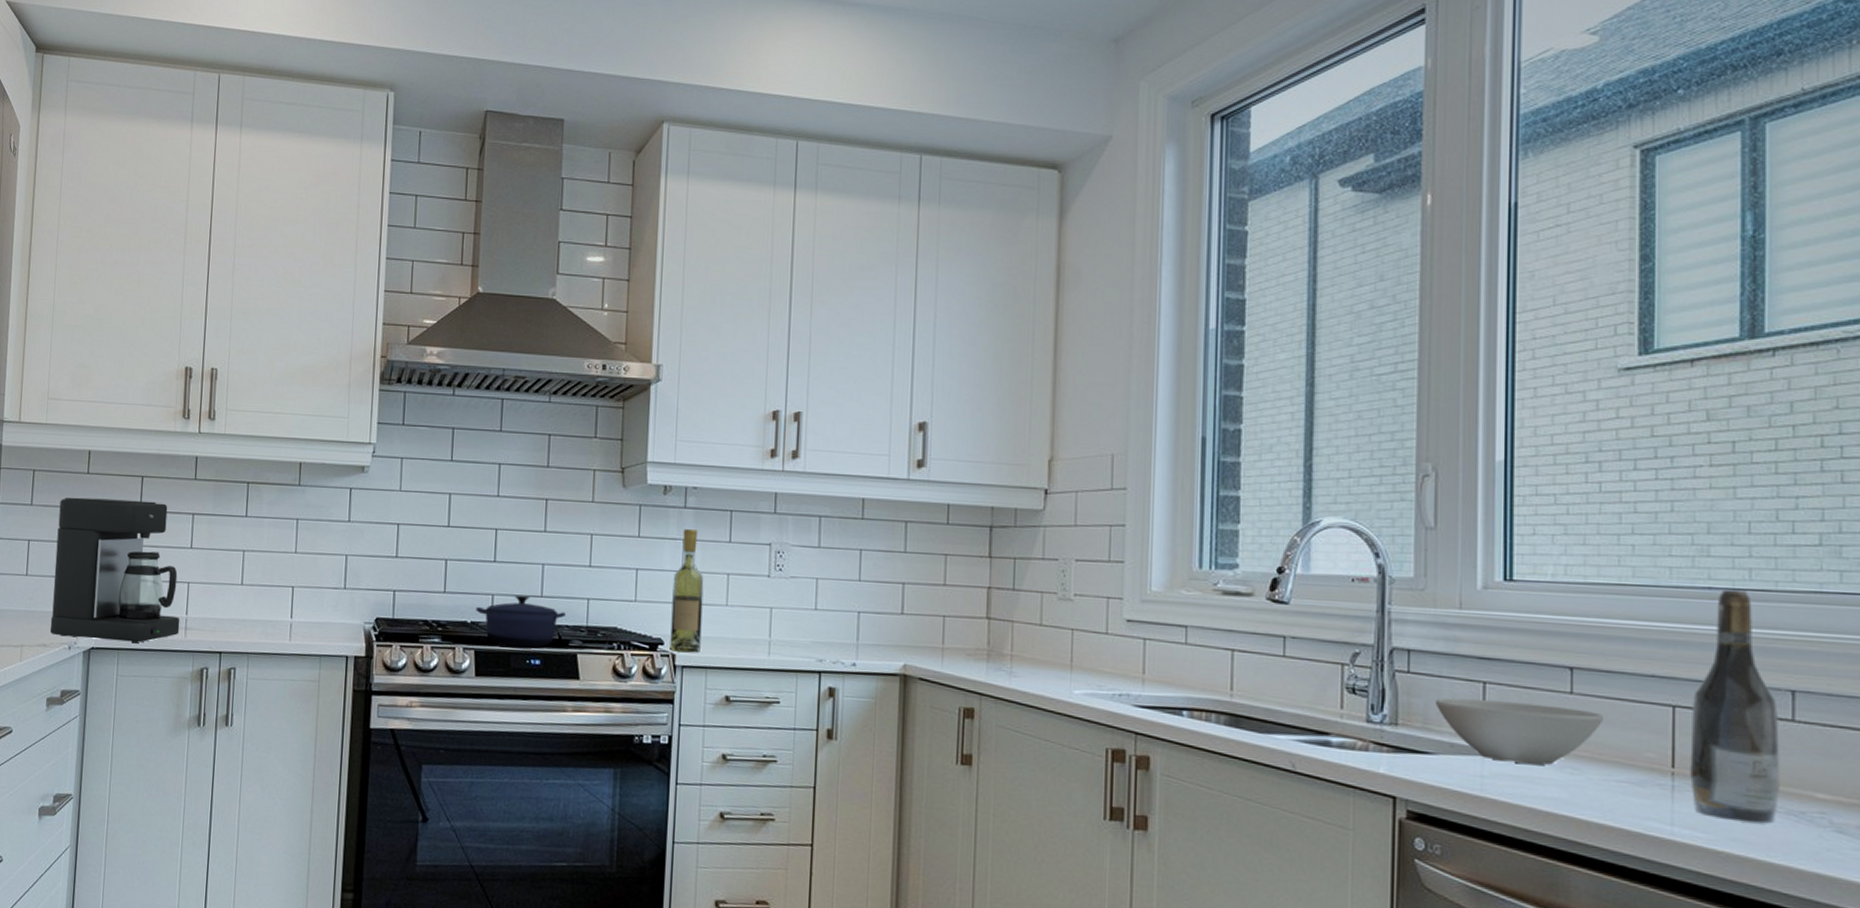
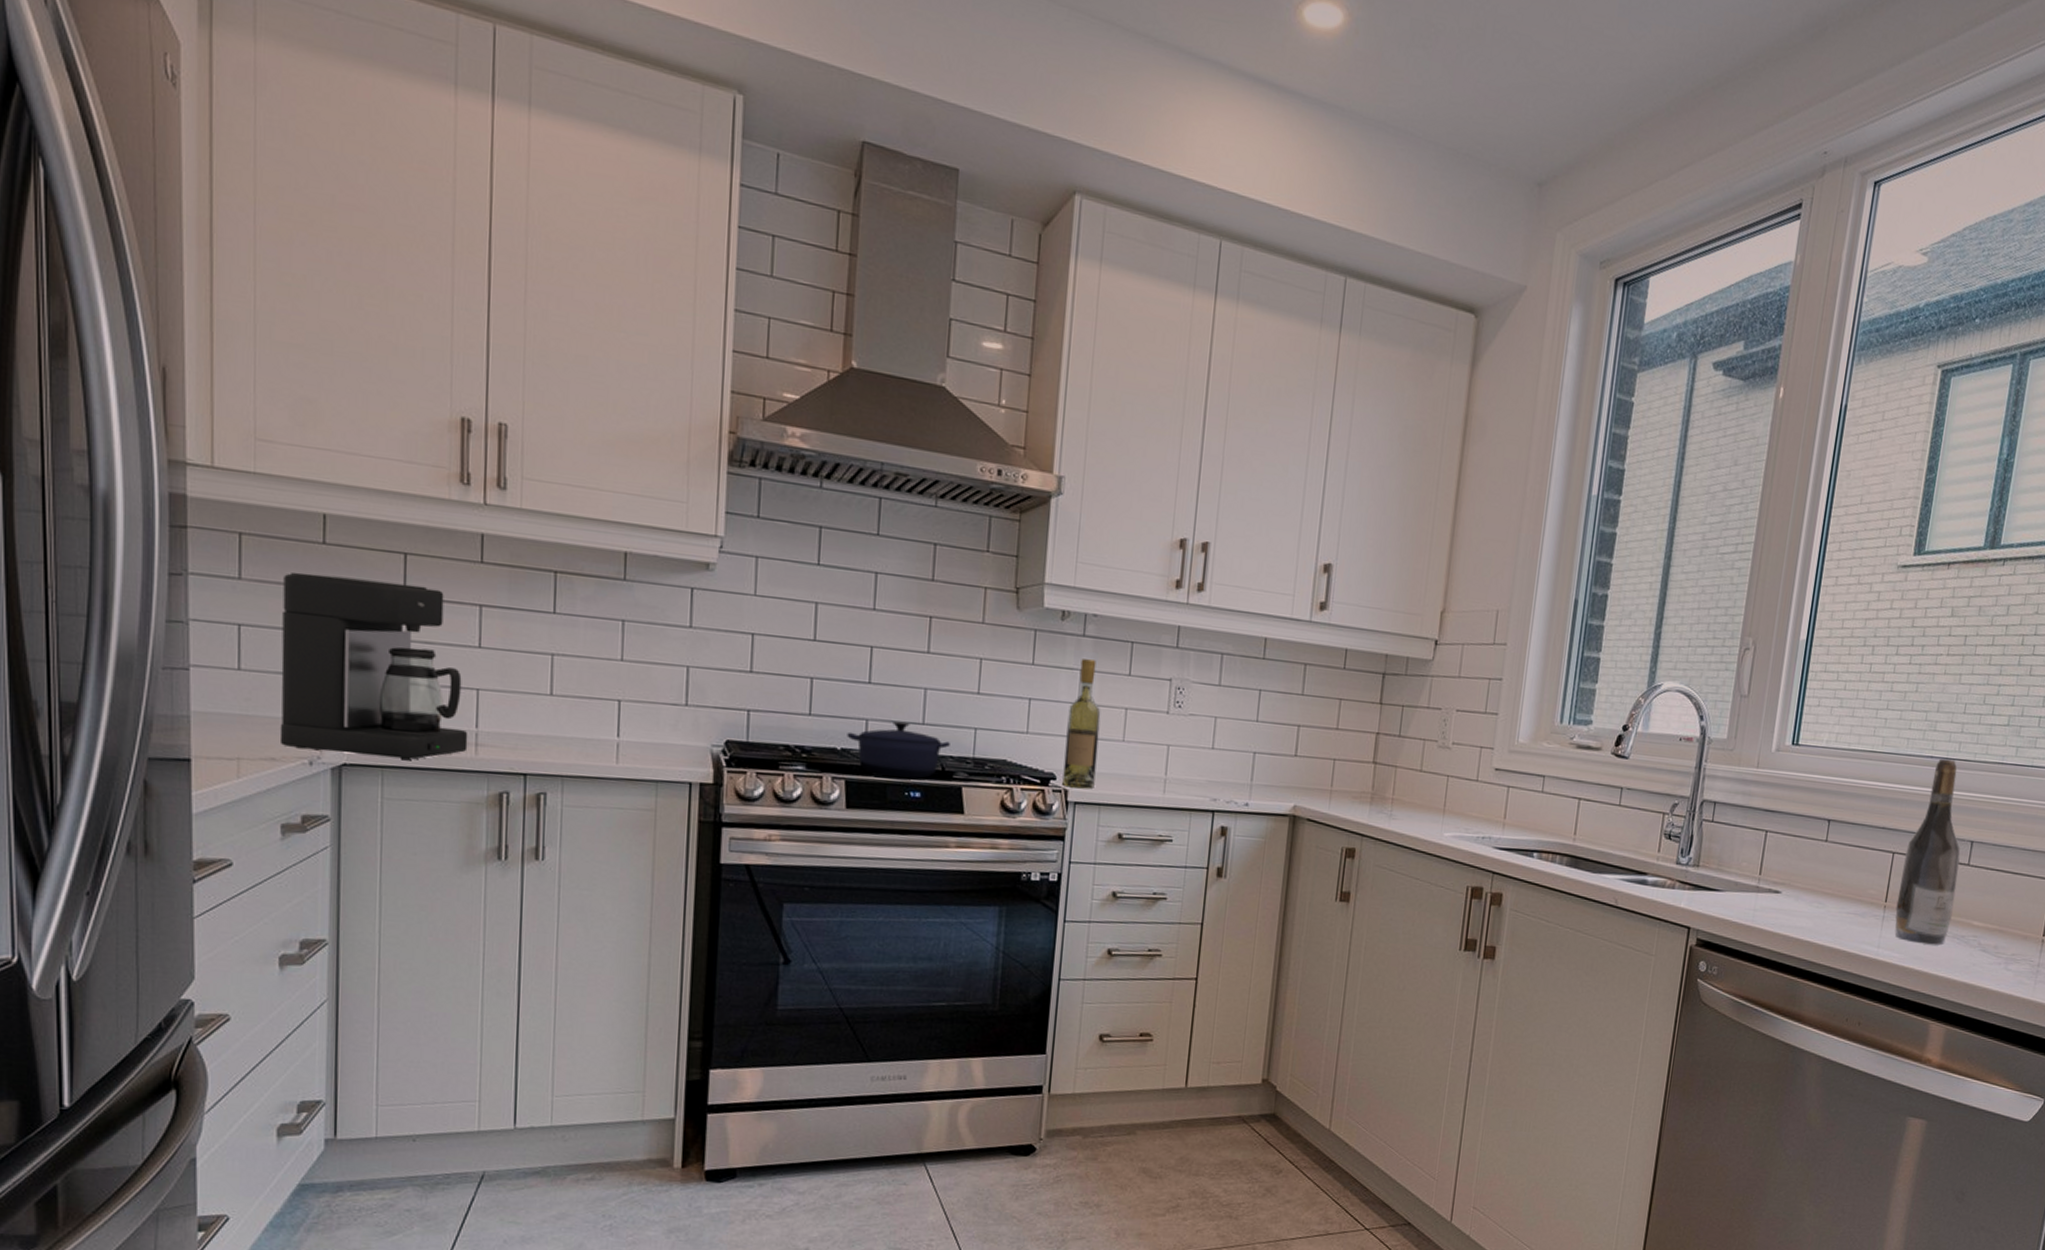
bowl: present [1436,697,1605,765] -> none [1729,843,1846,900]

